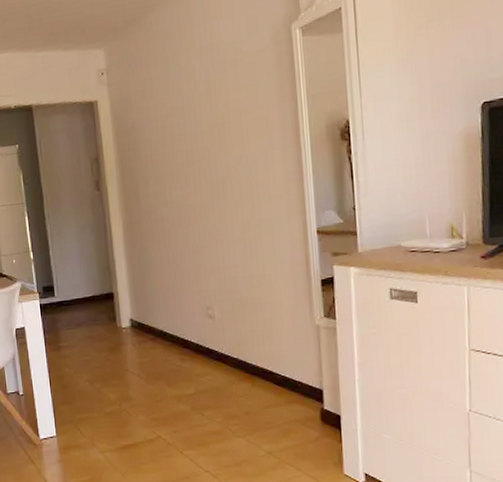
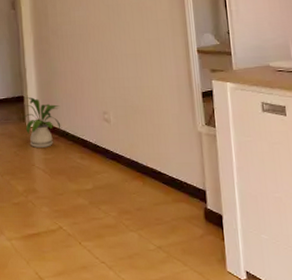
house plant: none [113,293,158,351] -> present [23,97,61,148]

